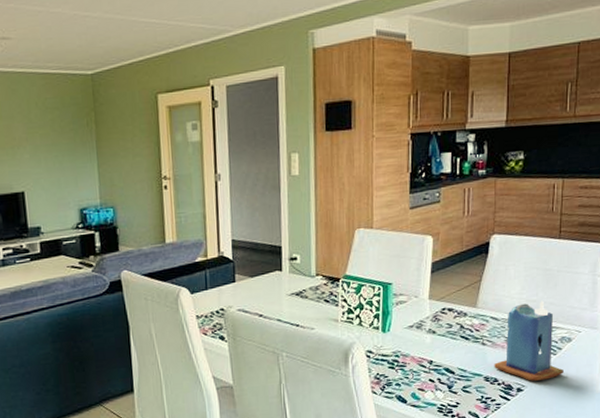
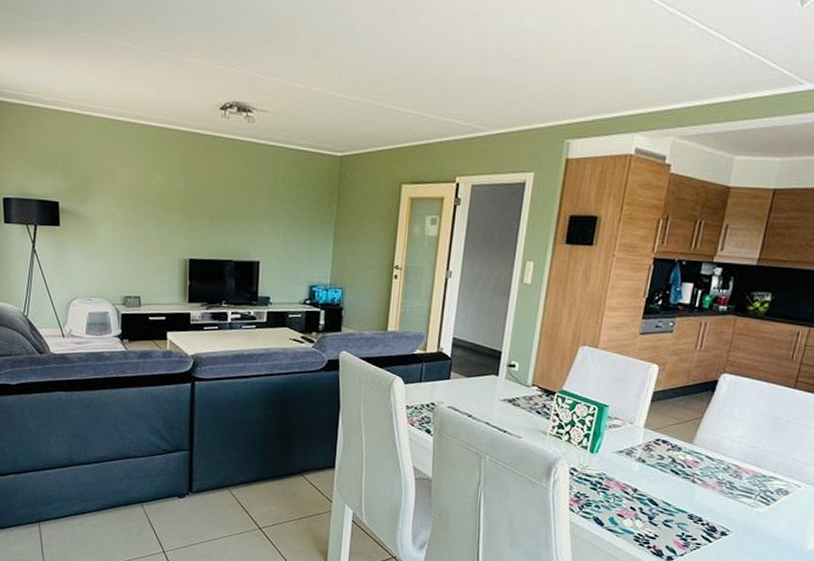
candle: present [494,300,564,381] -> none [700,448,775,529]

